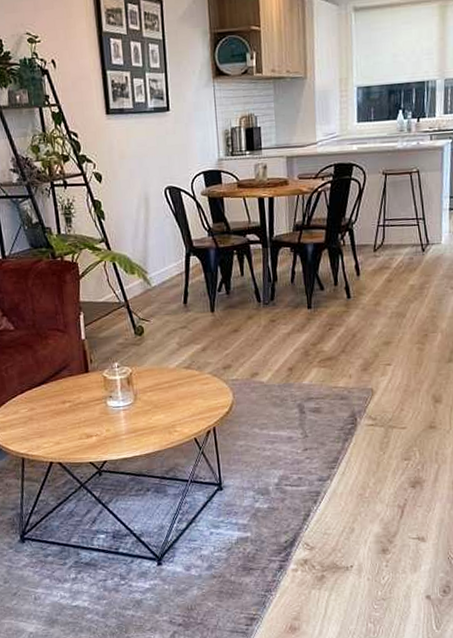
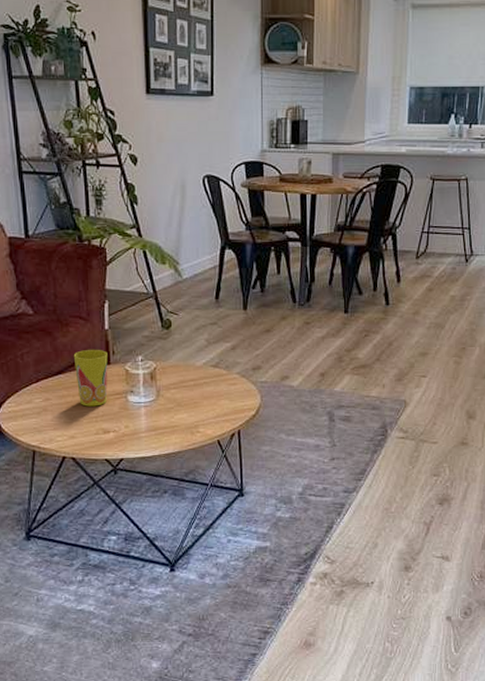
cup: none [54,359,88,414] -> present [73,350,108,407]

